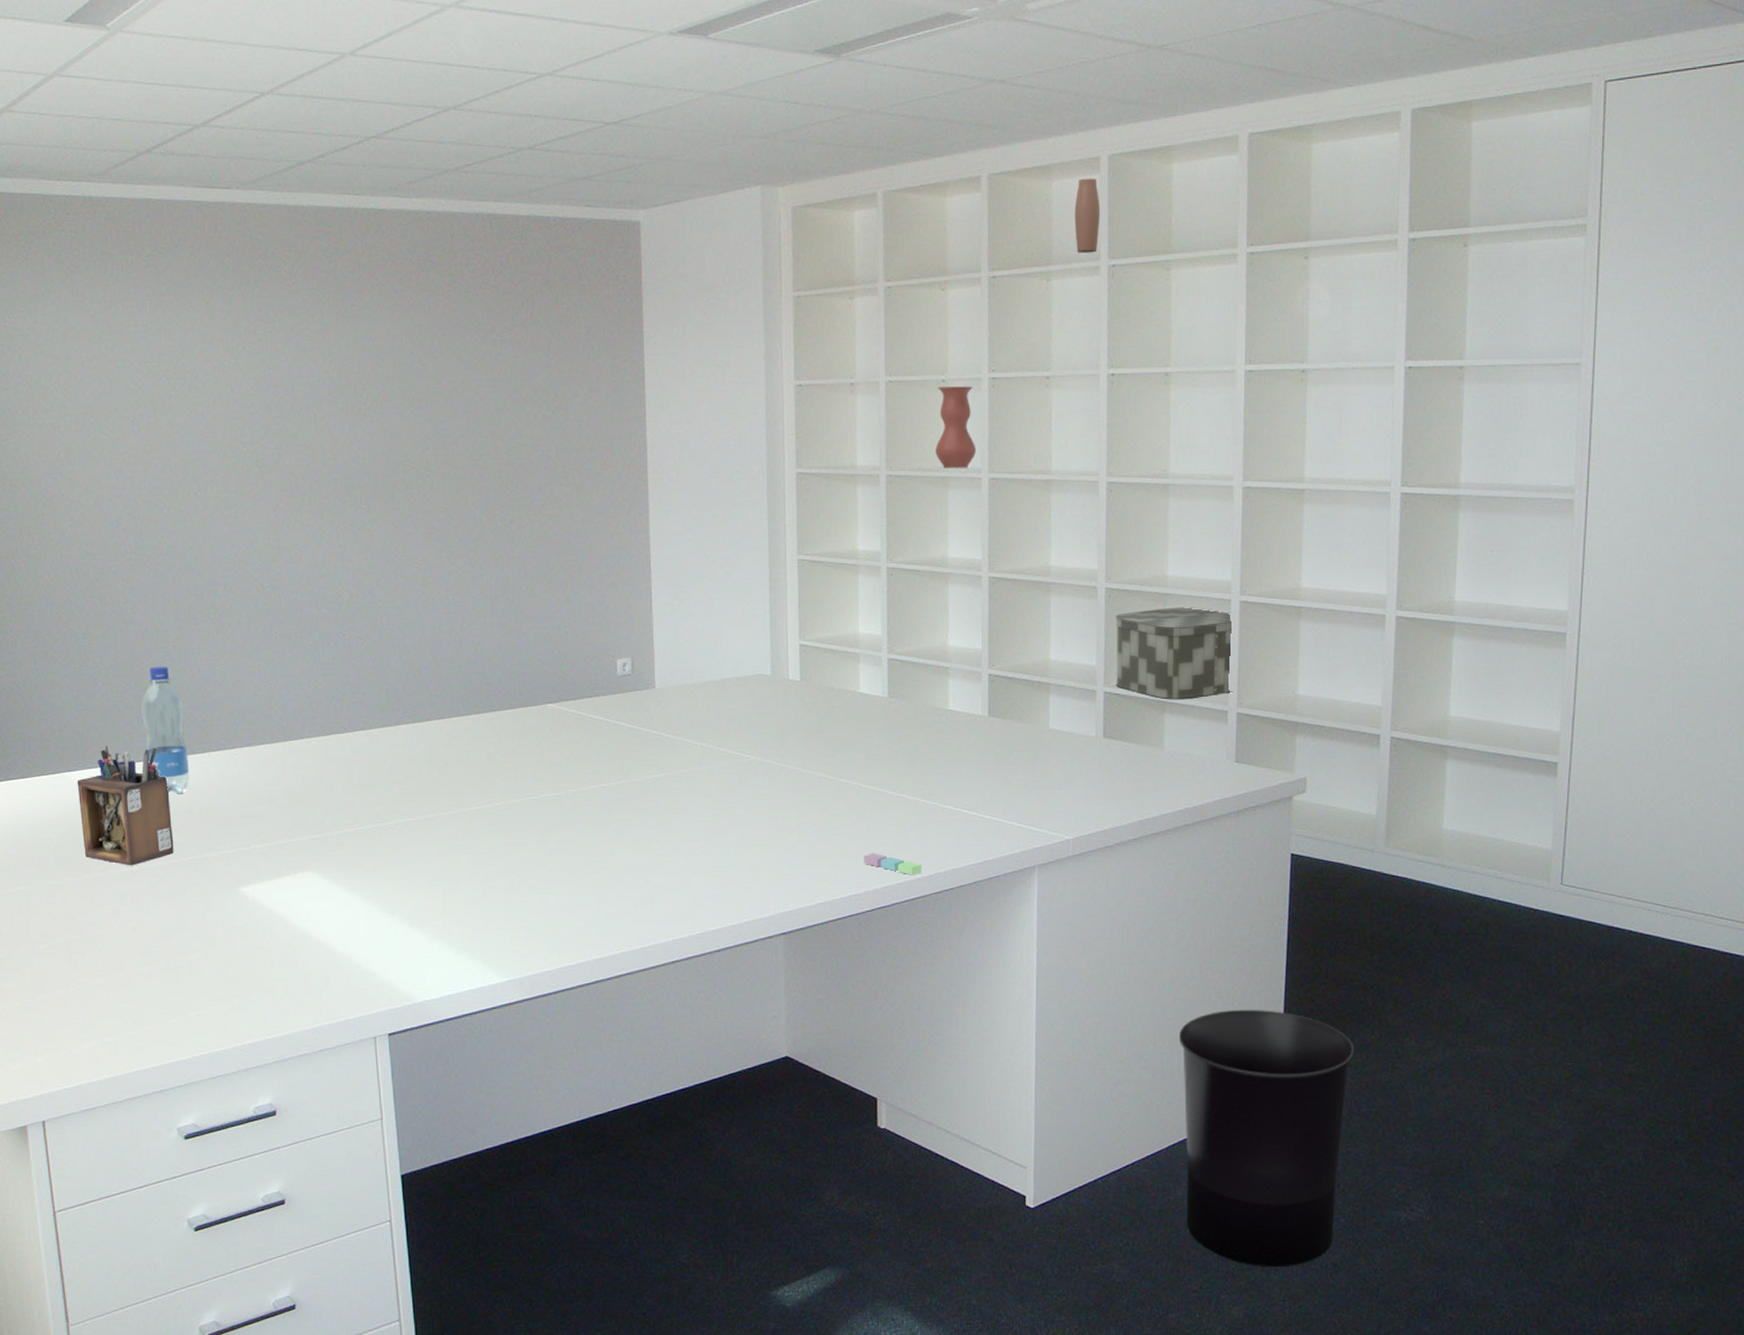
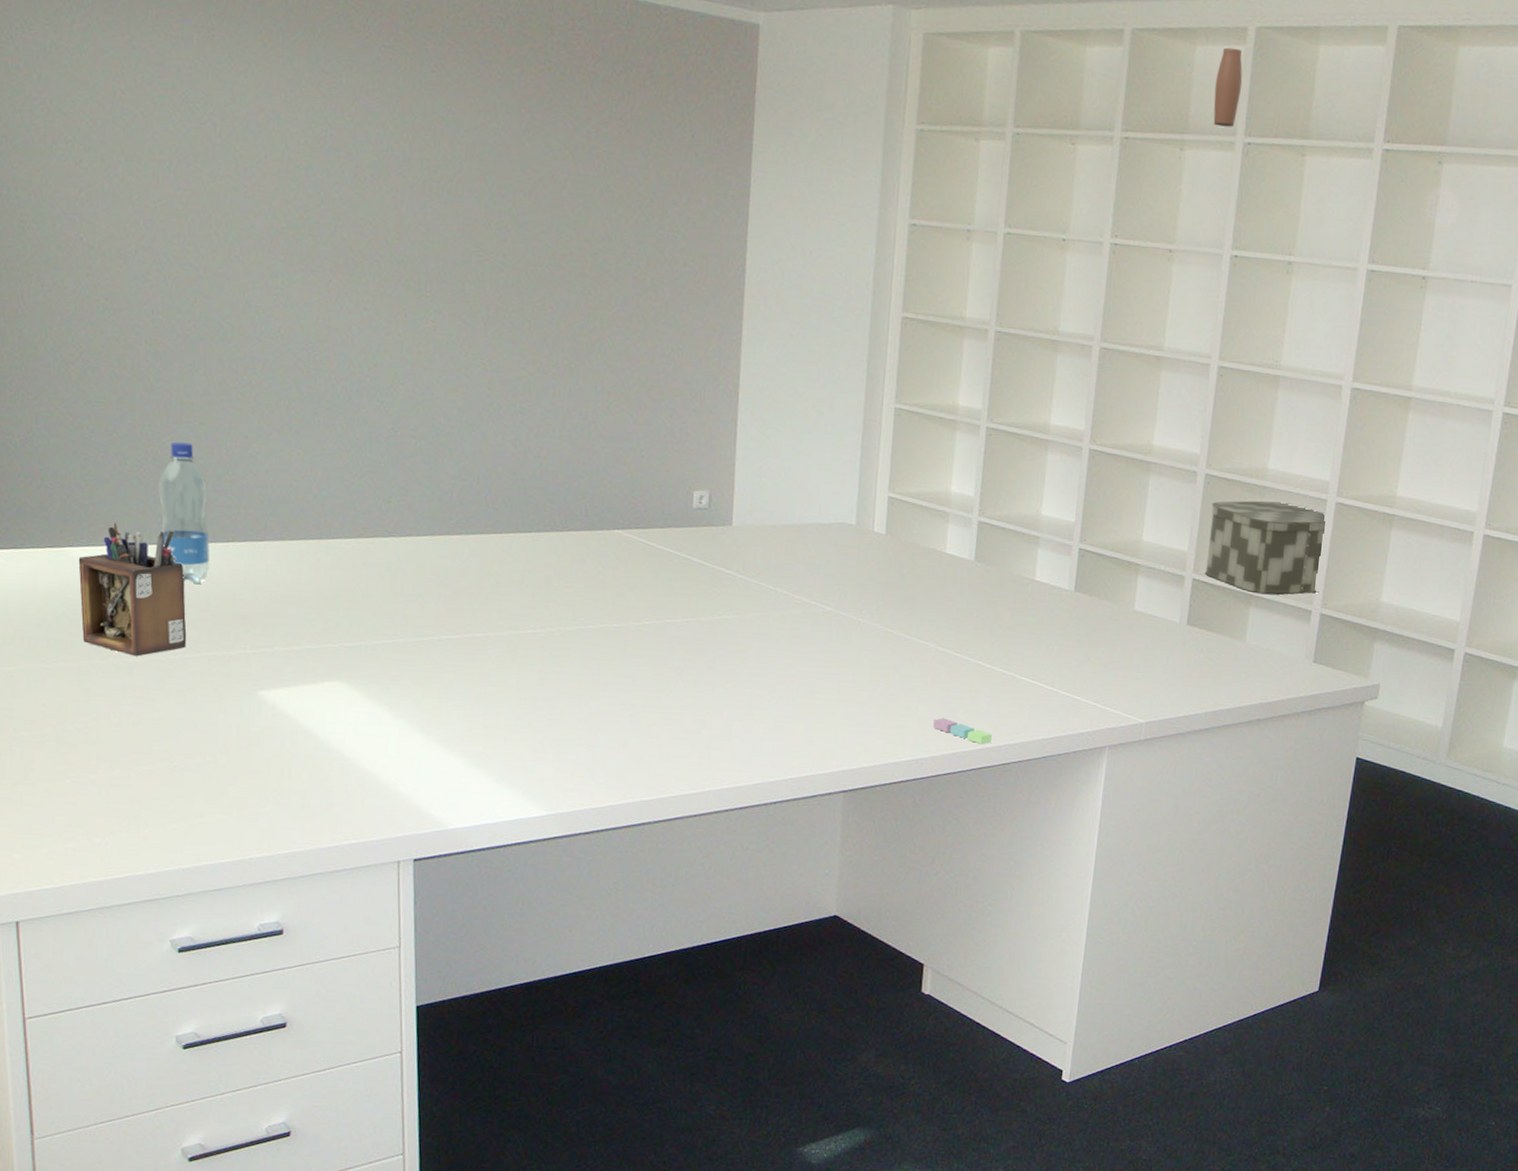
vase: present [935,386,977,468] -> none [1048,246,1094,334]
waste bin: present [1178,1009,1353,1268] -> none [1216,904,1394,1155]

